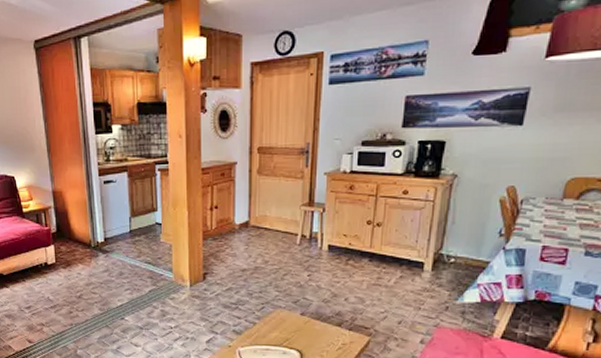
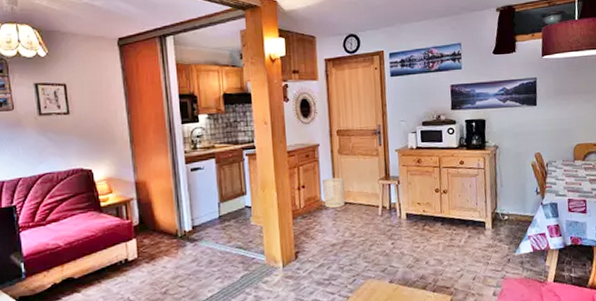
waste bin: none [237,200,262,232] -> present [322,177,345,208]

